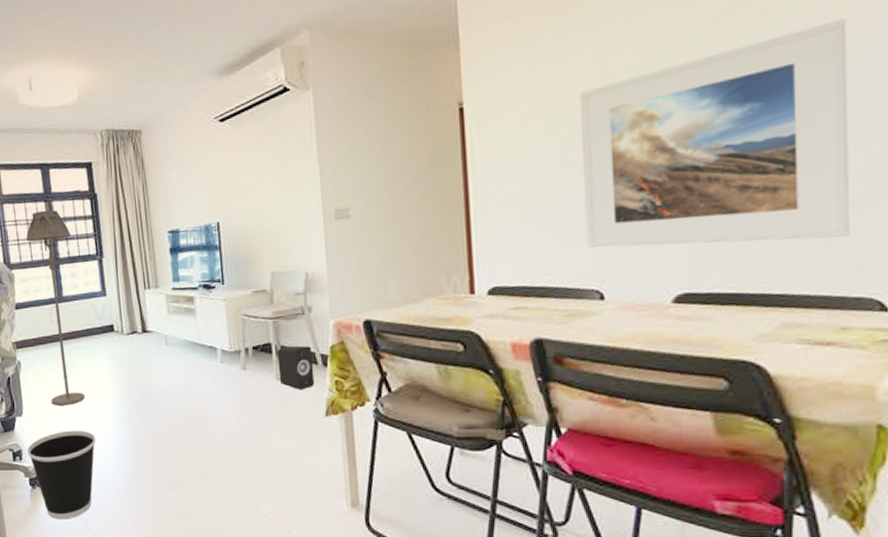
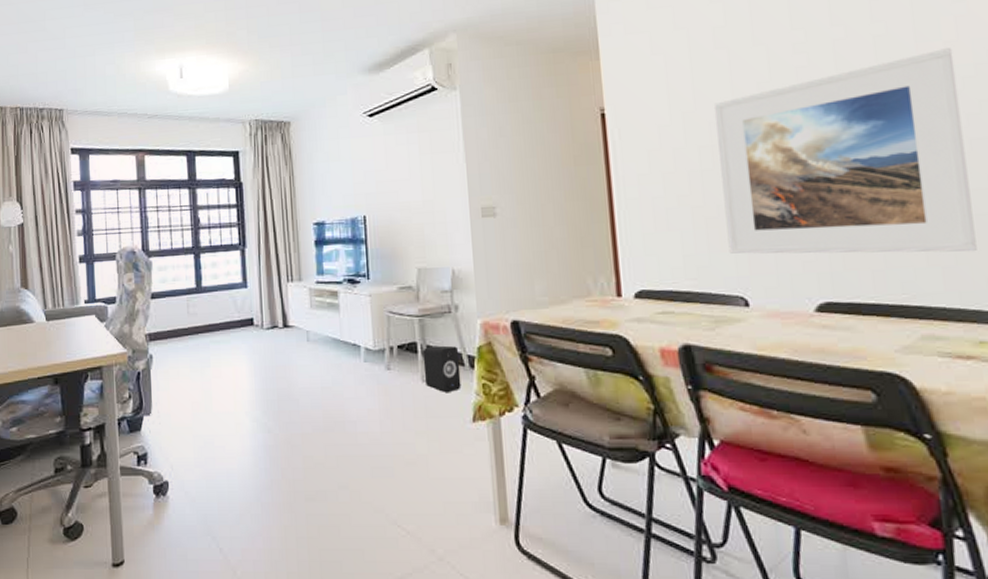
floor lamp: present [25,210,85,406] -> none [166,197,219,404]
wastebasket: present [27,430,96,519] -> none [153,432,229,533]

